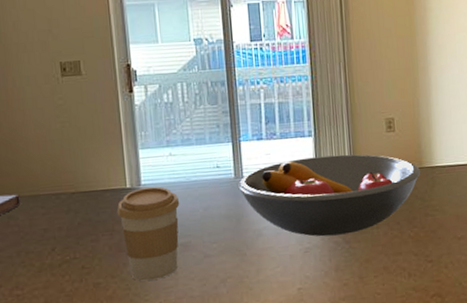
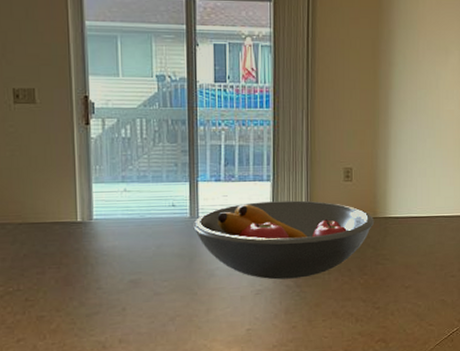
coffee cup: present [116,187,180,281] -> none [65,222,132,316]

